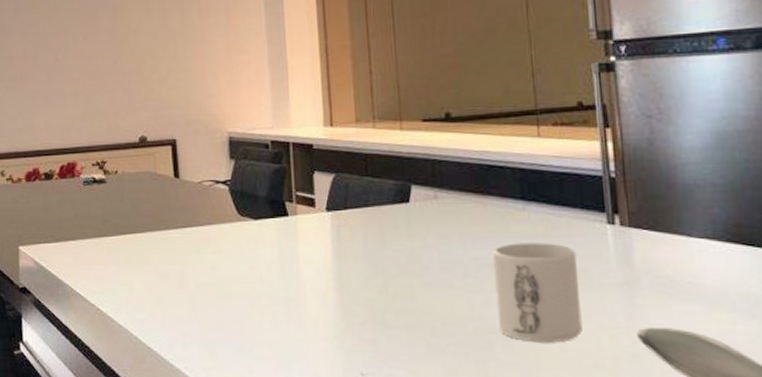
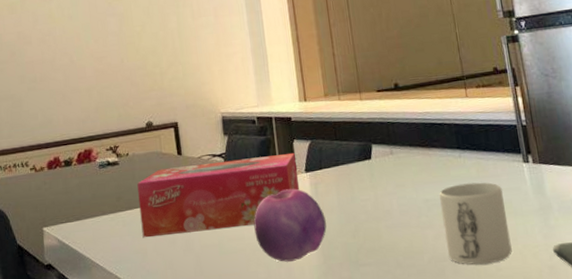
tissue box: none [126,187,319,269] -> present [137,153,300,238]
fruit: none [260,229,348,314] -> present [253,188,327,262]

